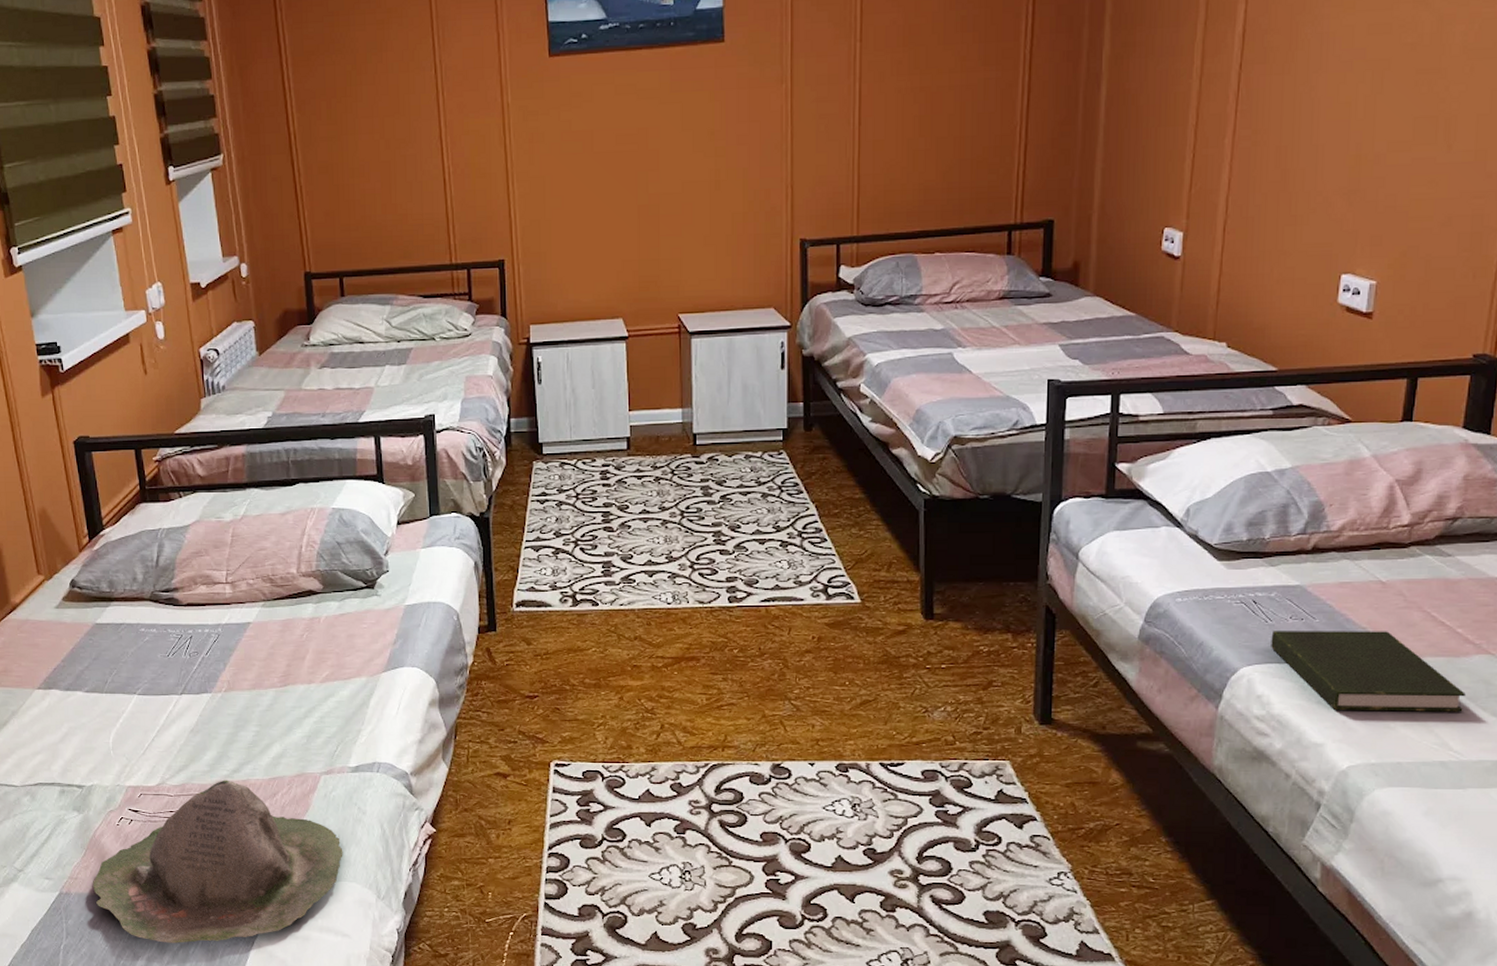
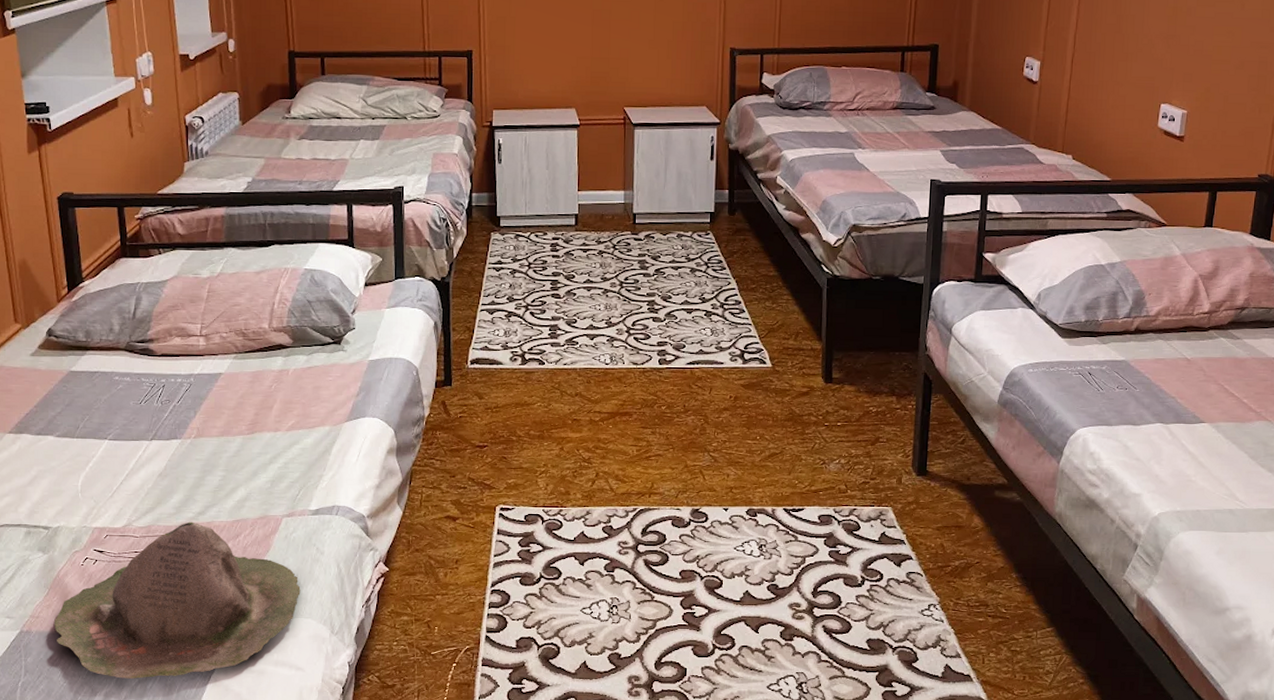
book: present [1271,631,1466,712] -> none [1102,398,1249,468]

